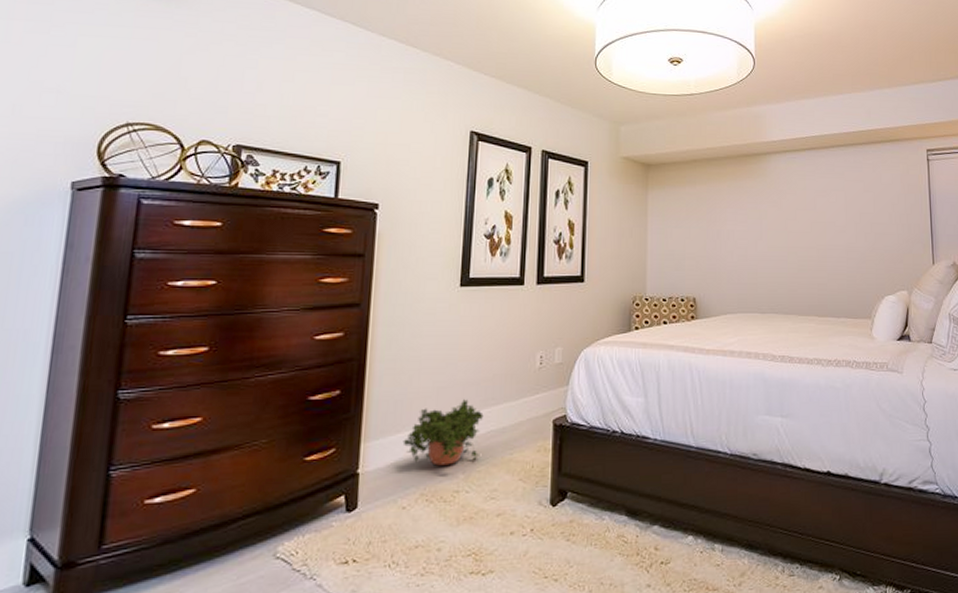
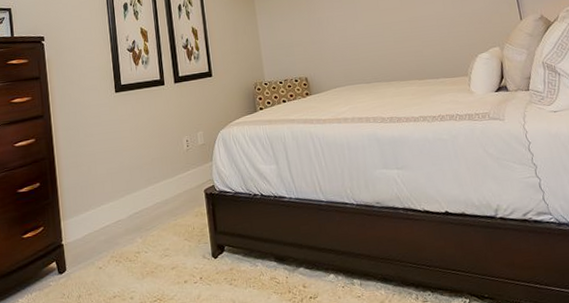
potted plant: present [403,399,484,466] -> none [91,180,152,234]

